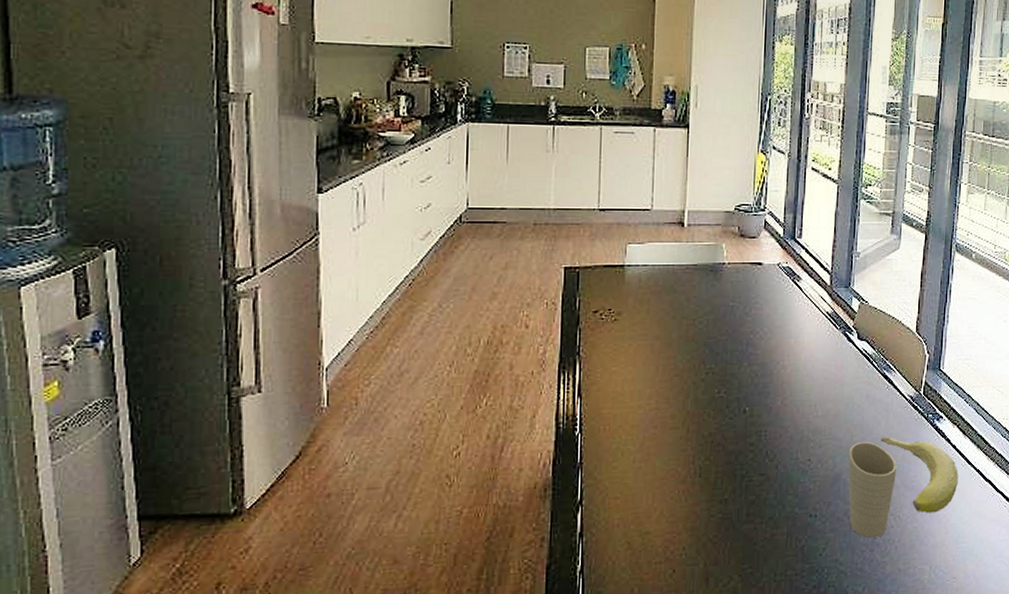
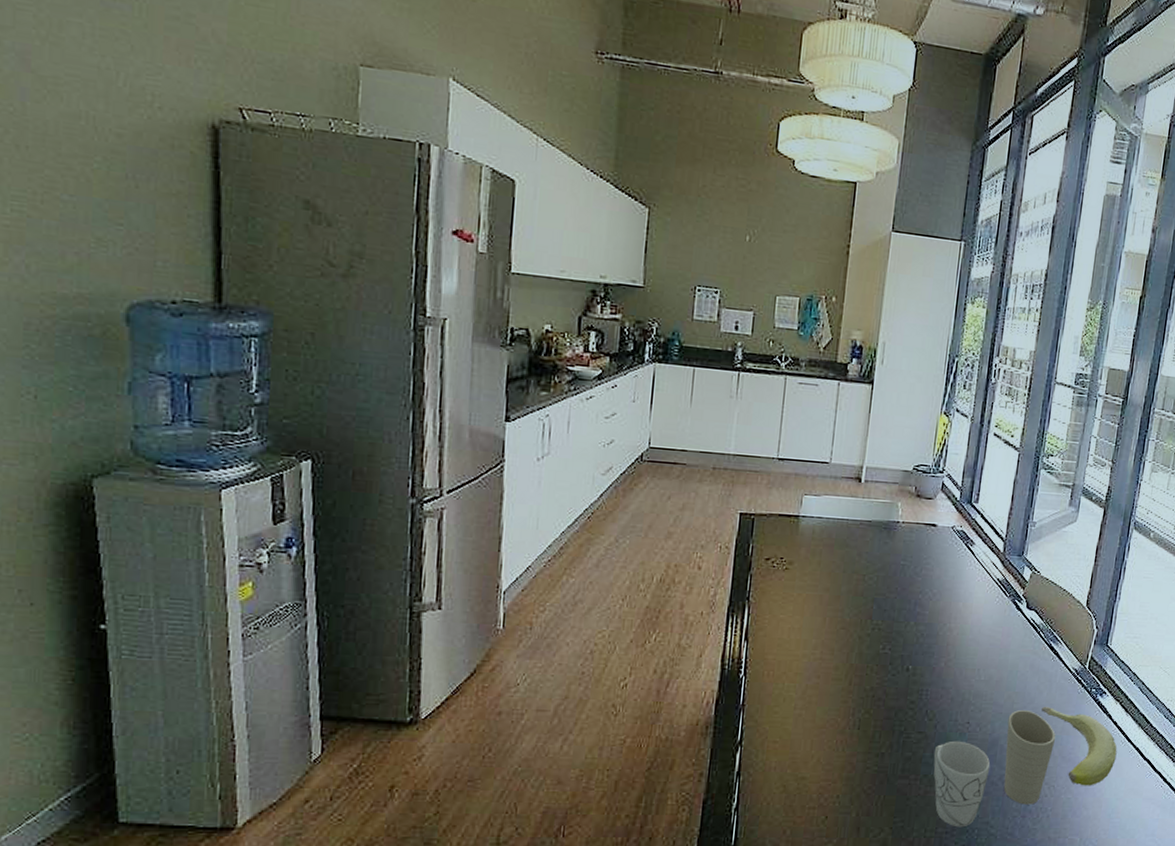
mug: none [777,479,835,568] -> present [933,740,991,828]

